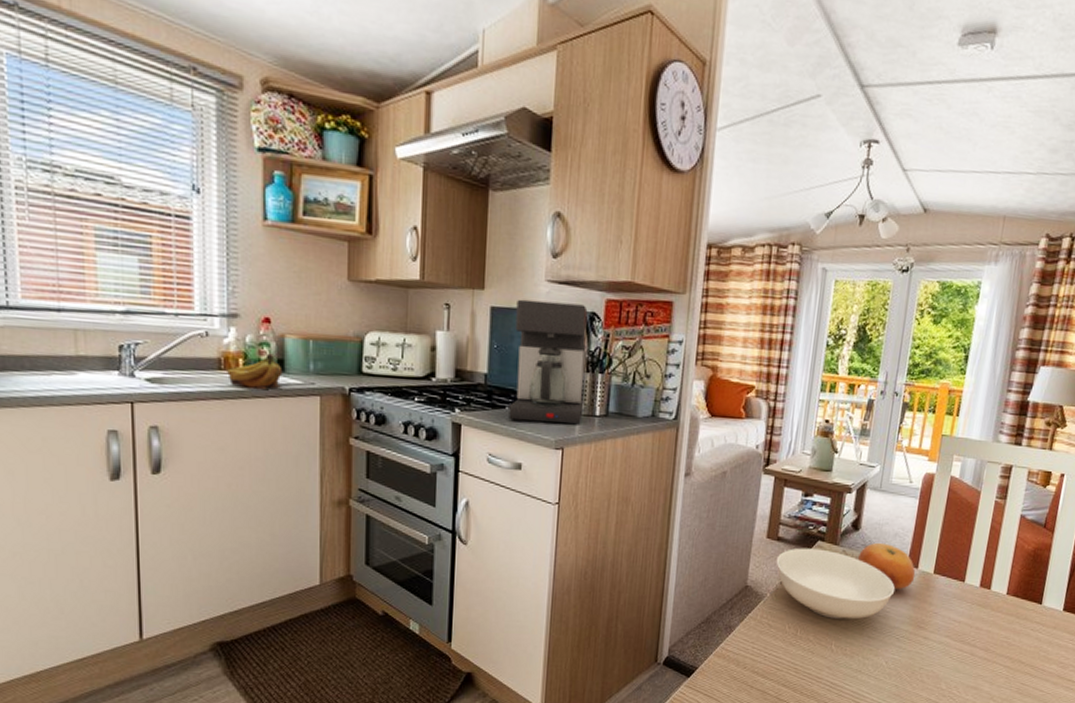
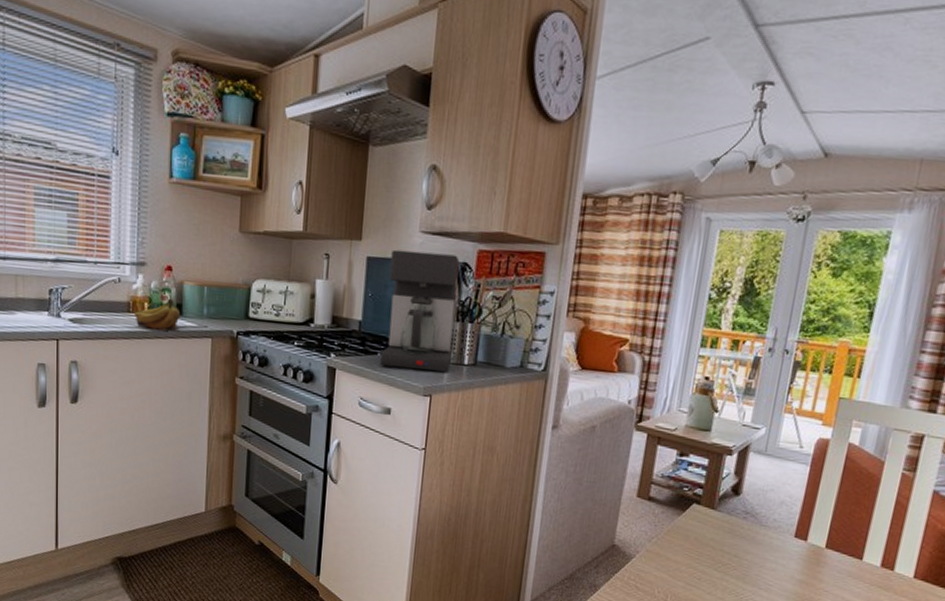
bowl: present [776,548,896,620] -> none [646,509,780,590]
fruit: present [857,542,916,589] -> none [736,509,804,562]

